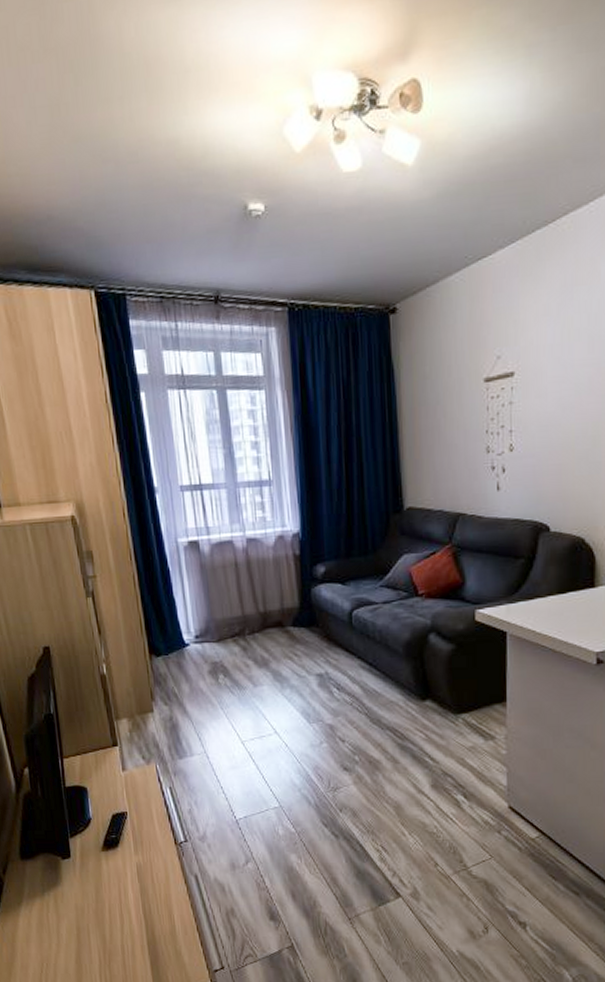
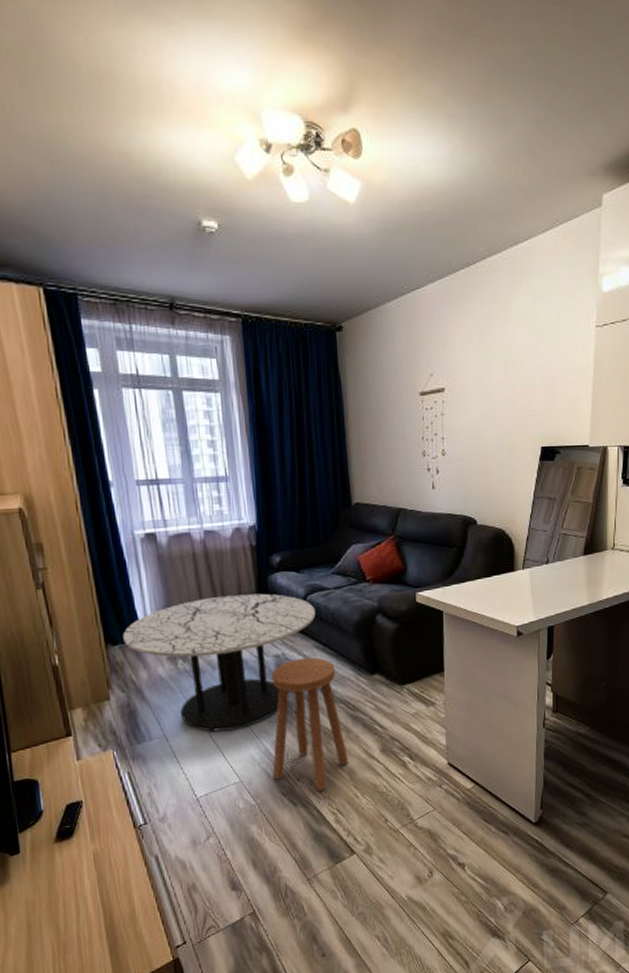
coffee table: none [166,607,362,753] -> present [123,593,316,733]
stool: none [313,678,395,824] -> present [271,657,348,791]

